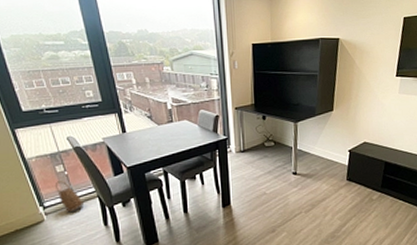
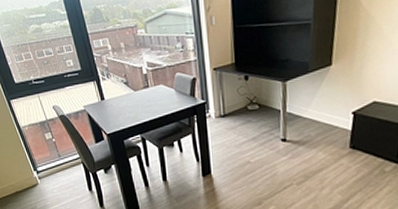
basket: present [54,181,85,213] -> none [45,147,71,178]

